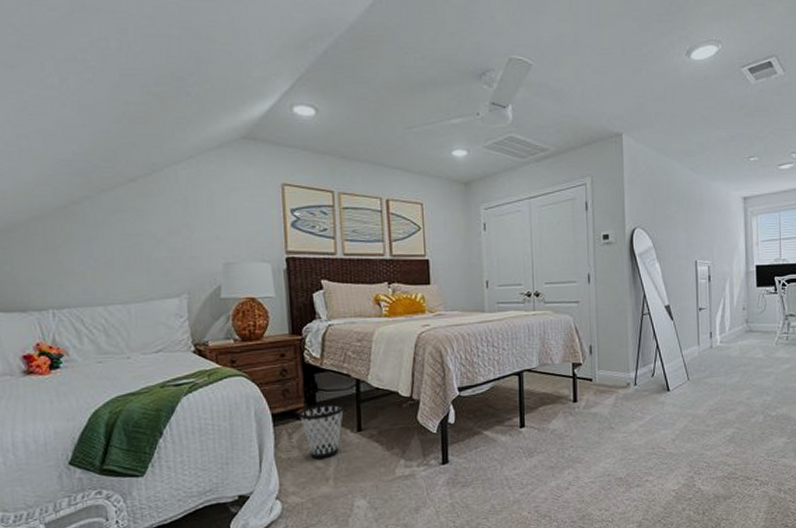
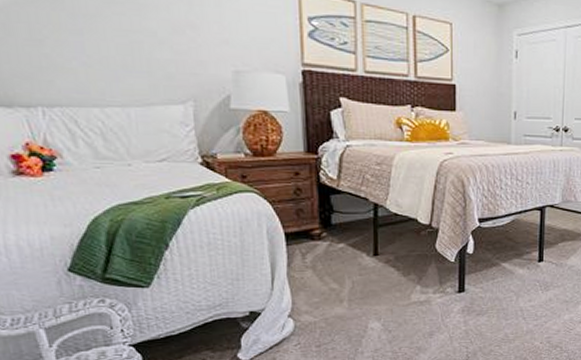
wastebasket: present [298,402,344,460] -> none [313,225,360,281]

